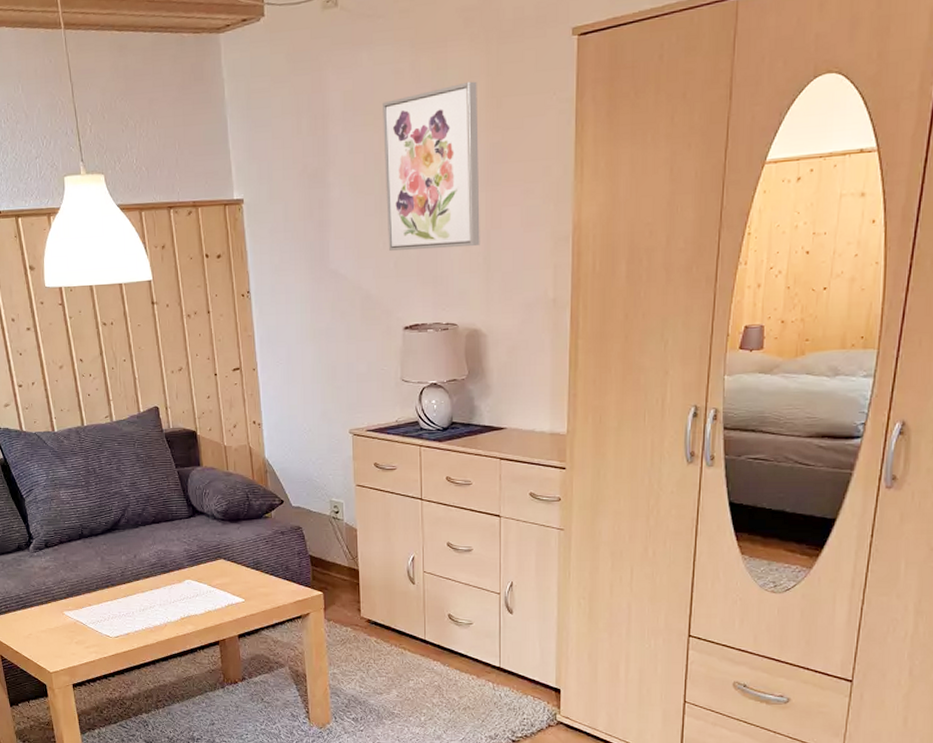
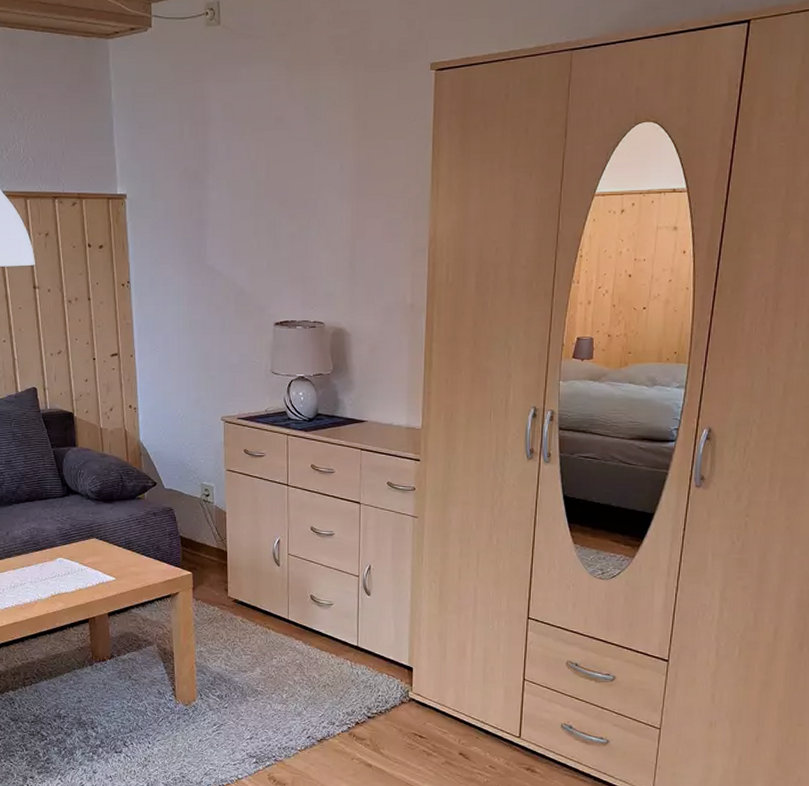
wall art: present [383,81,480,251] -> none [259,103,347,253]

